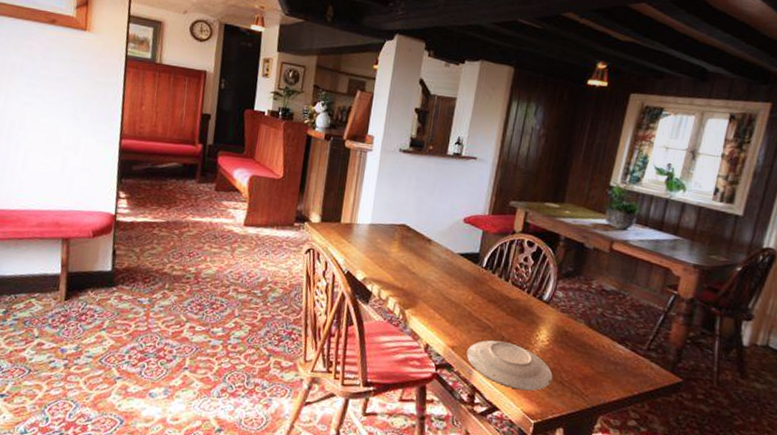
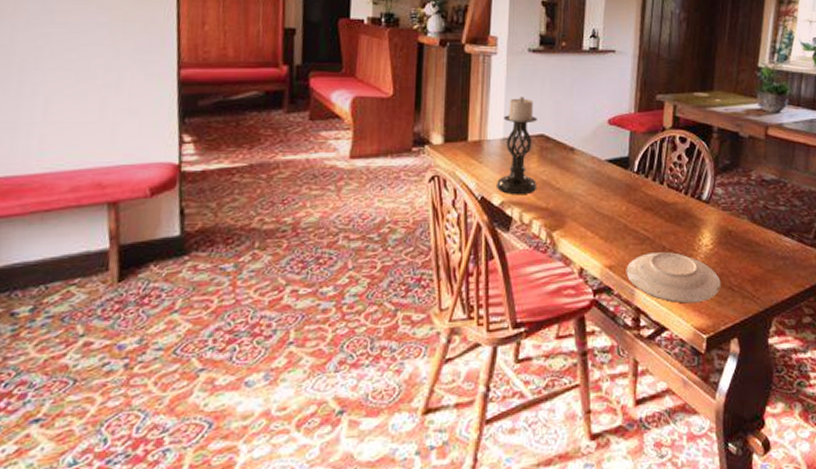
candle holder: none [361,190,401,275] -> present [497,96,537,195]

